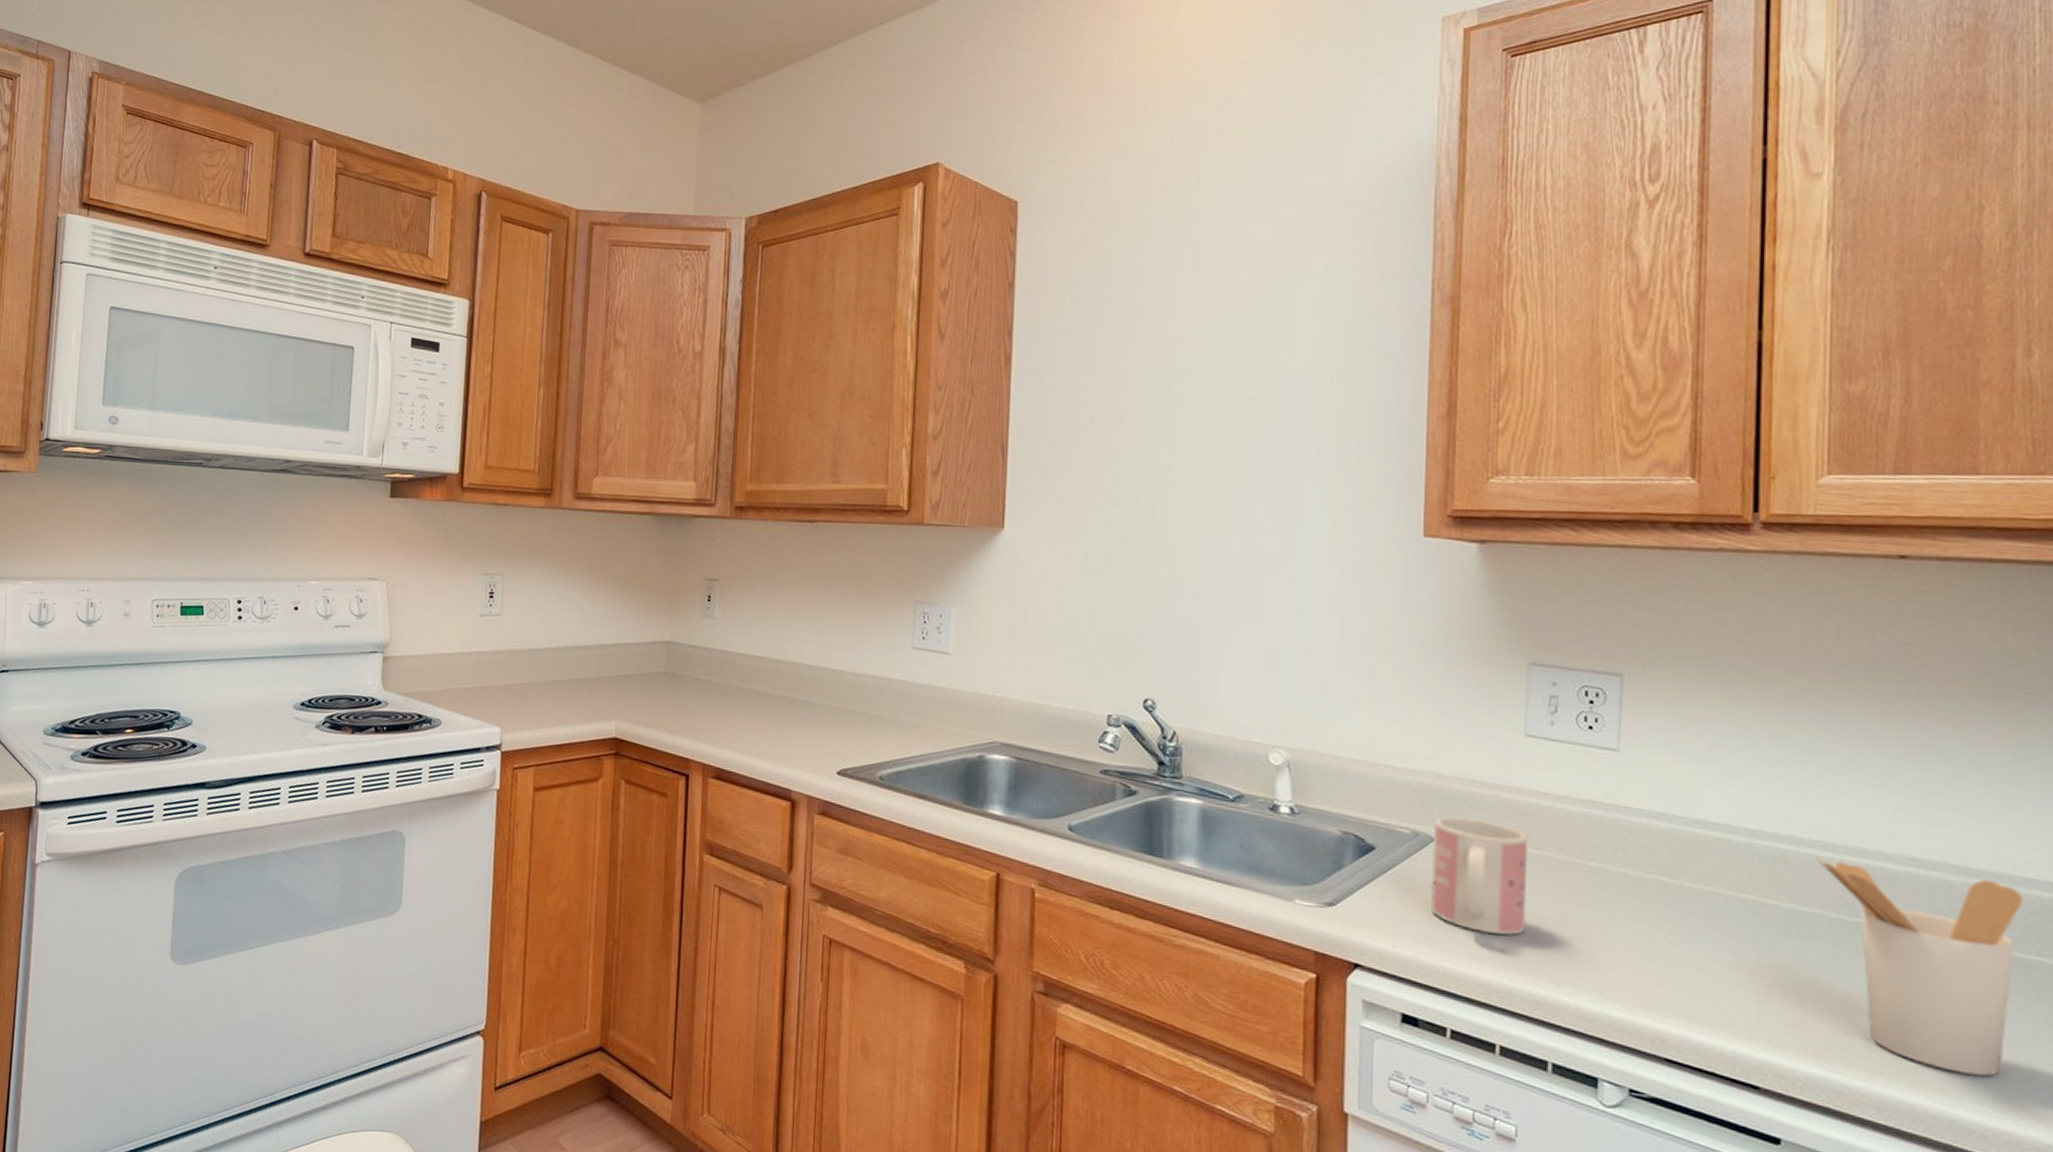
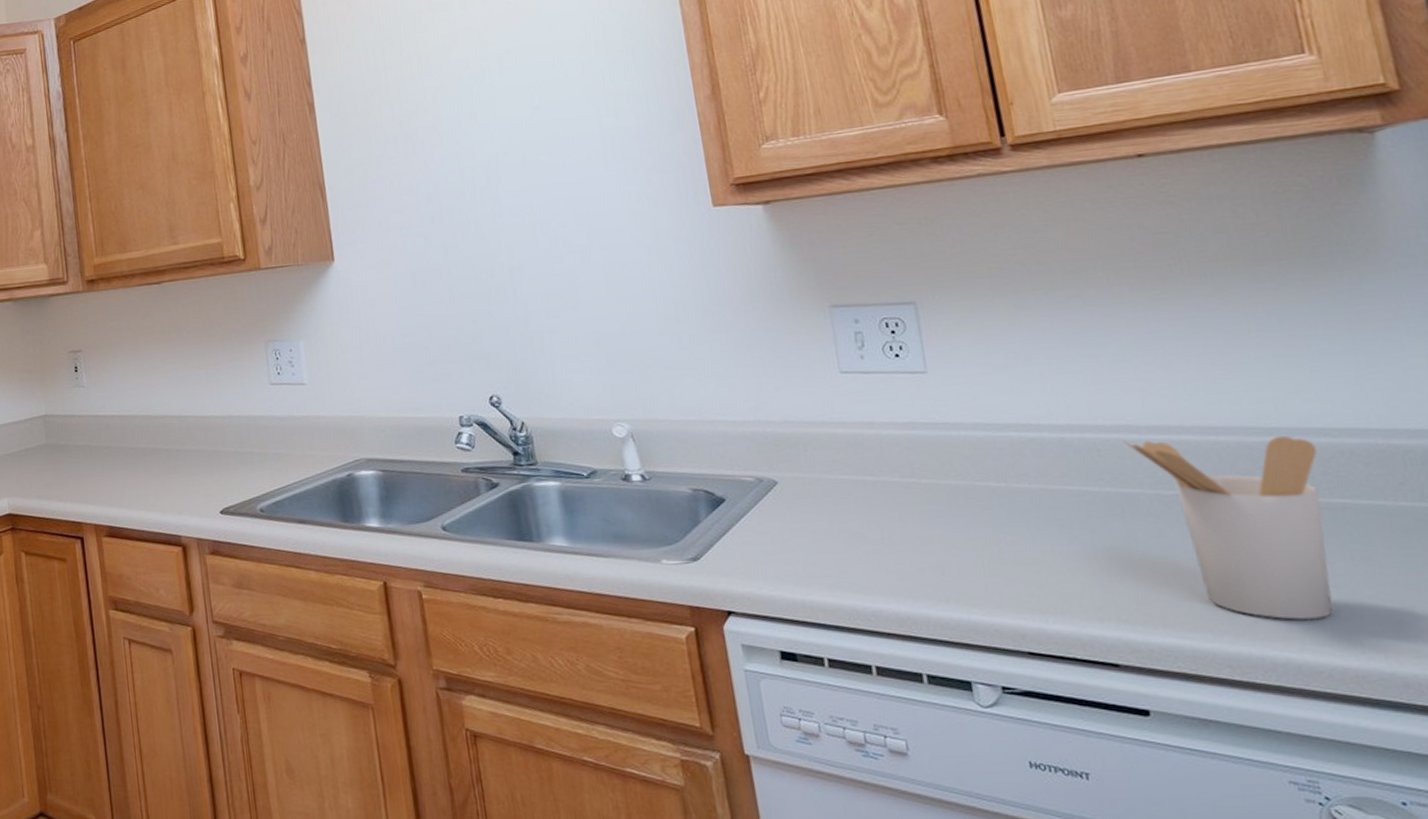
mug: present [1431,817,1527,935] -> none [774,457,877,563]

